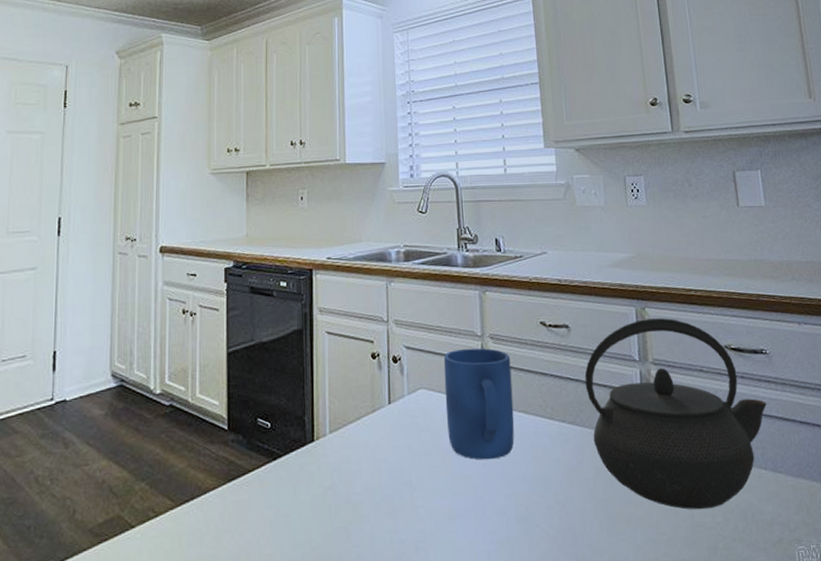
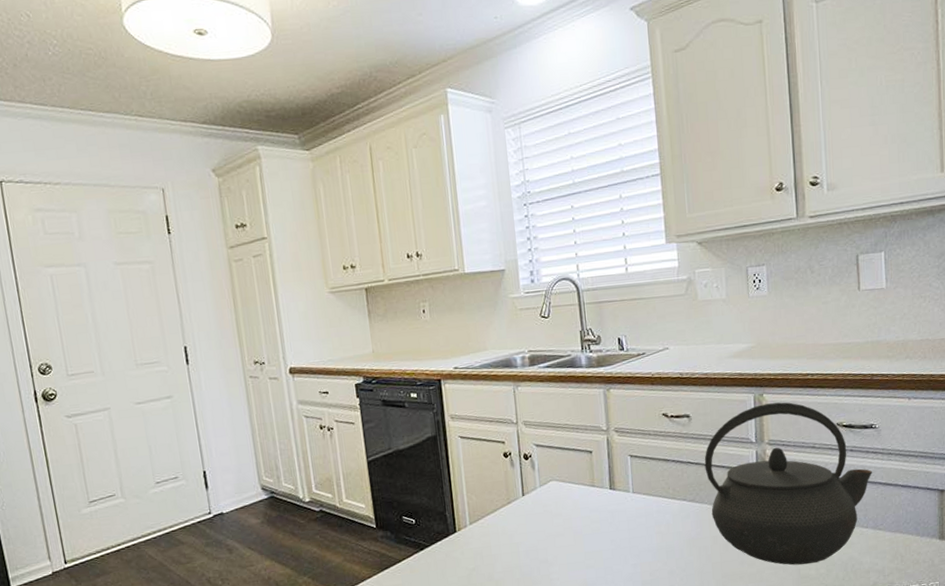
mug: present [443,348,515,460] -> none [571,441,640,538]

